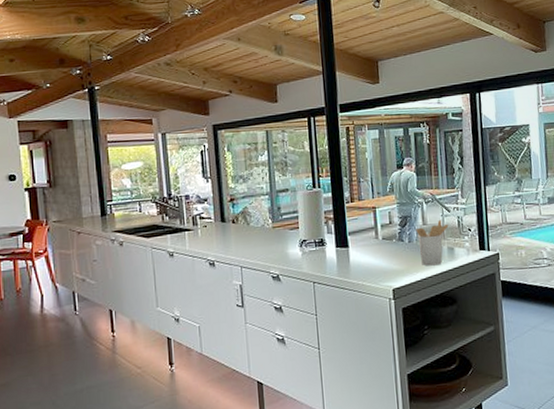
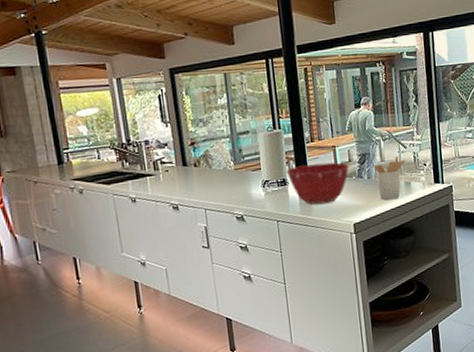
mixing bowl: none [324,224,390,268] -> present [286,162,349,205]

